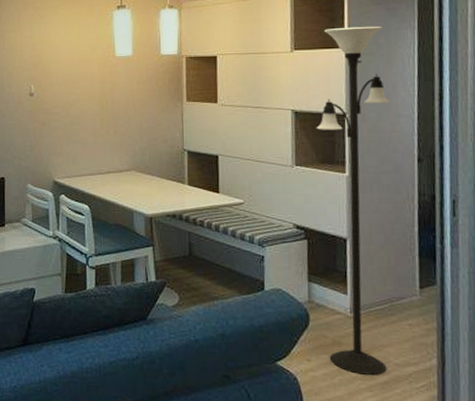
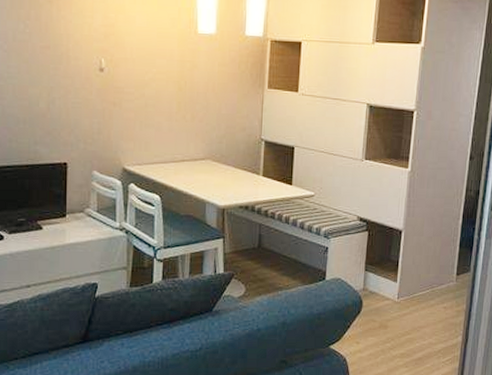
floor lamp: present [316,25,390,375] -> none [375,22,456,353]

